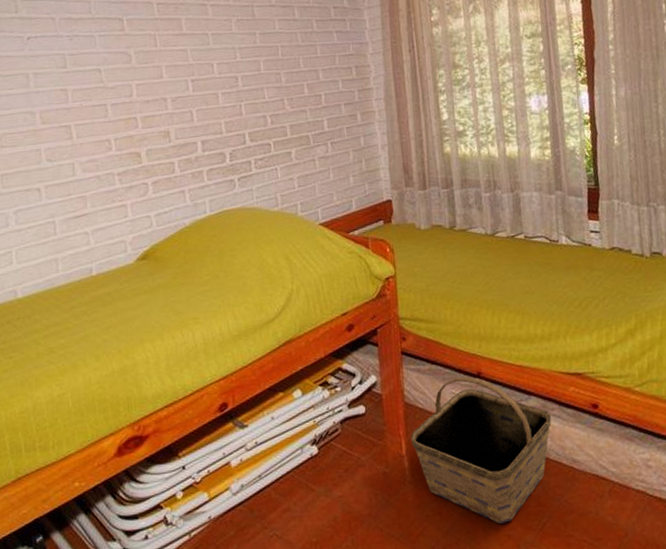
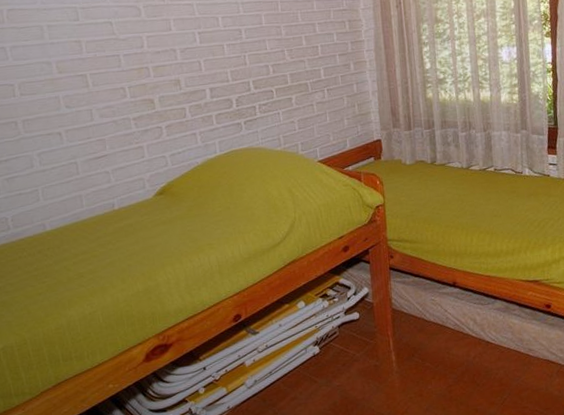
basket: present [410,376,552,524] -> none [397,286,513,401]

